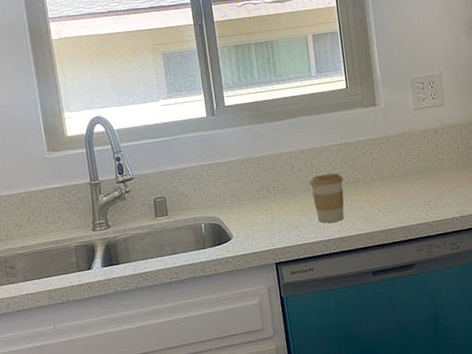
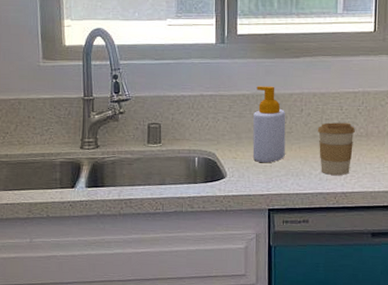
soap bottle: none [249,149,284,221] -> present [252,86,286,163]

